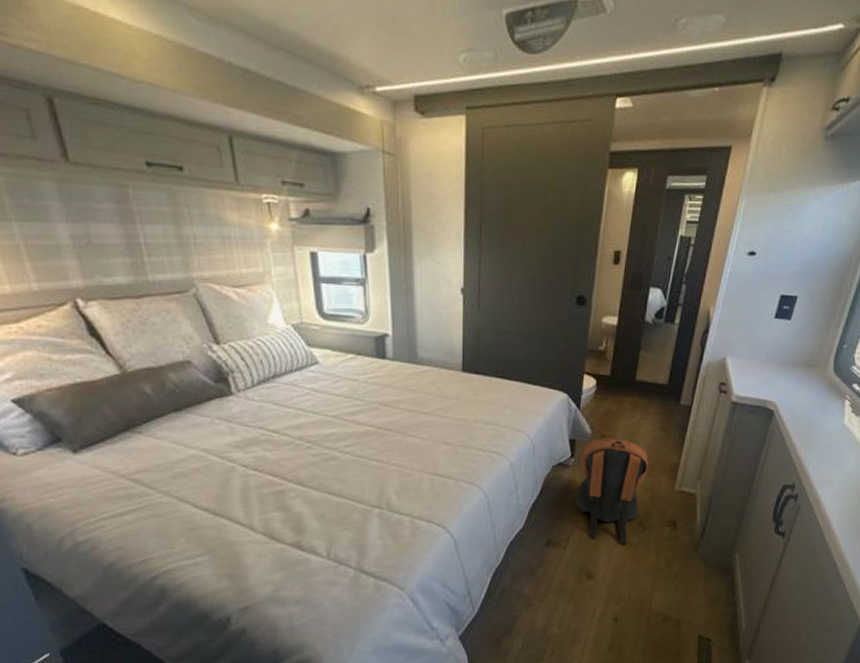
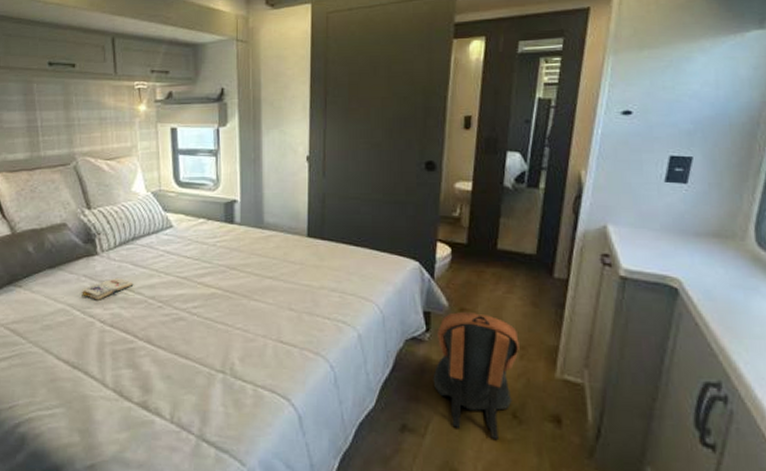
paperback book: none [217,418,278,444] -> present [82,277,134,300]

